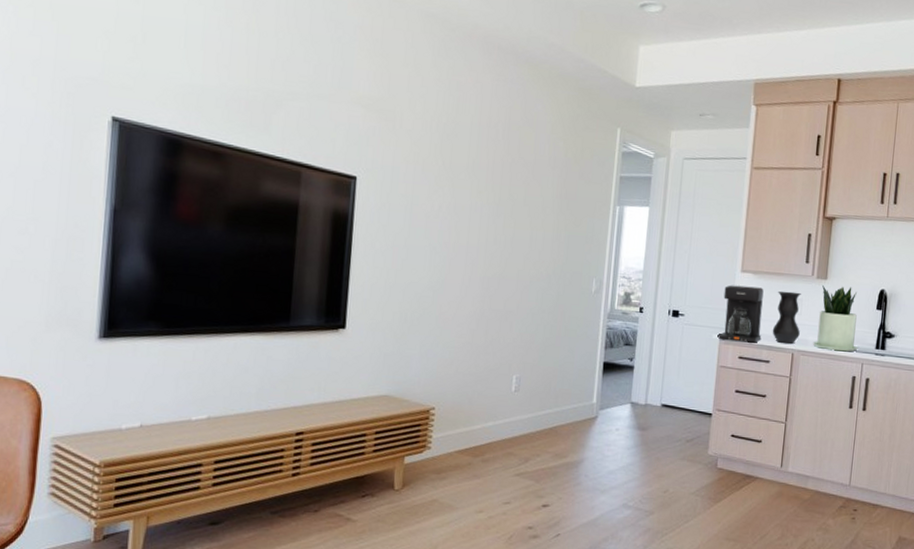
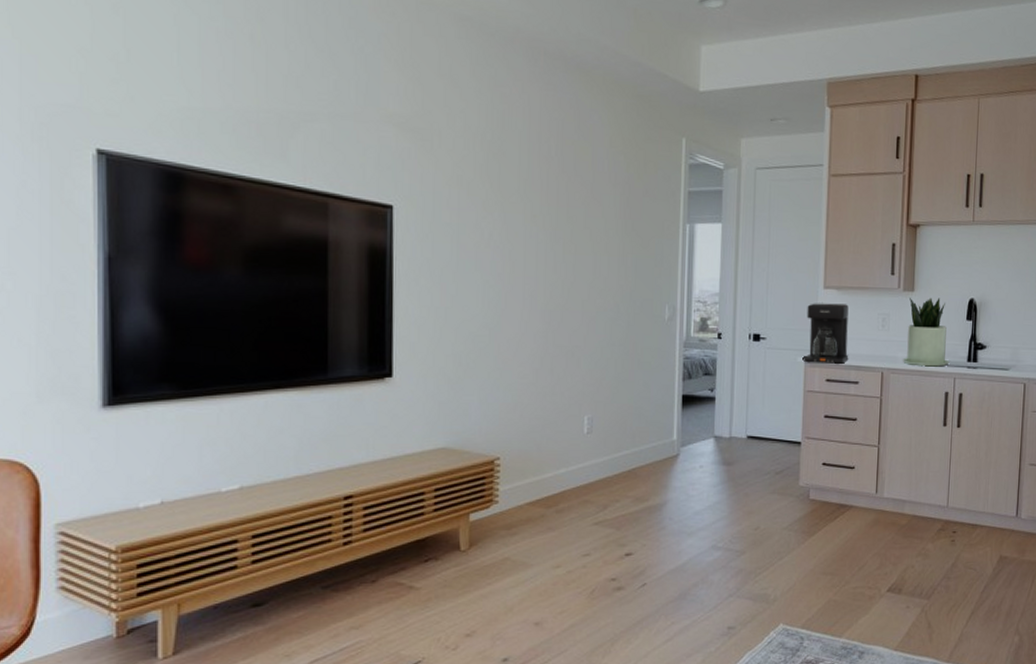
vase: present [772,291,801,345] -> none [859,306,889,363]

